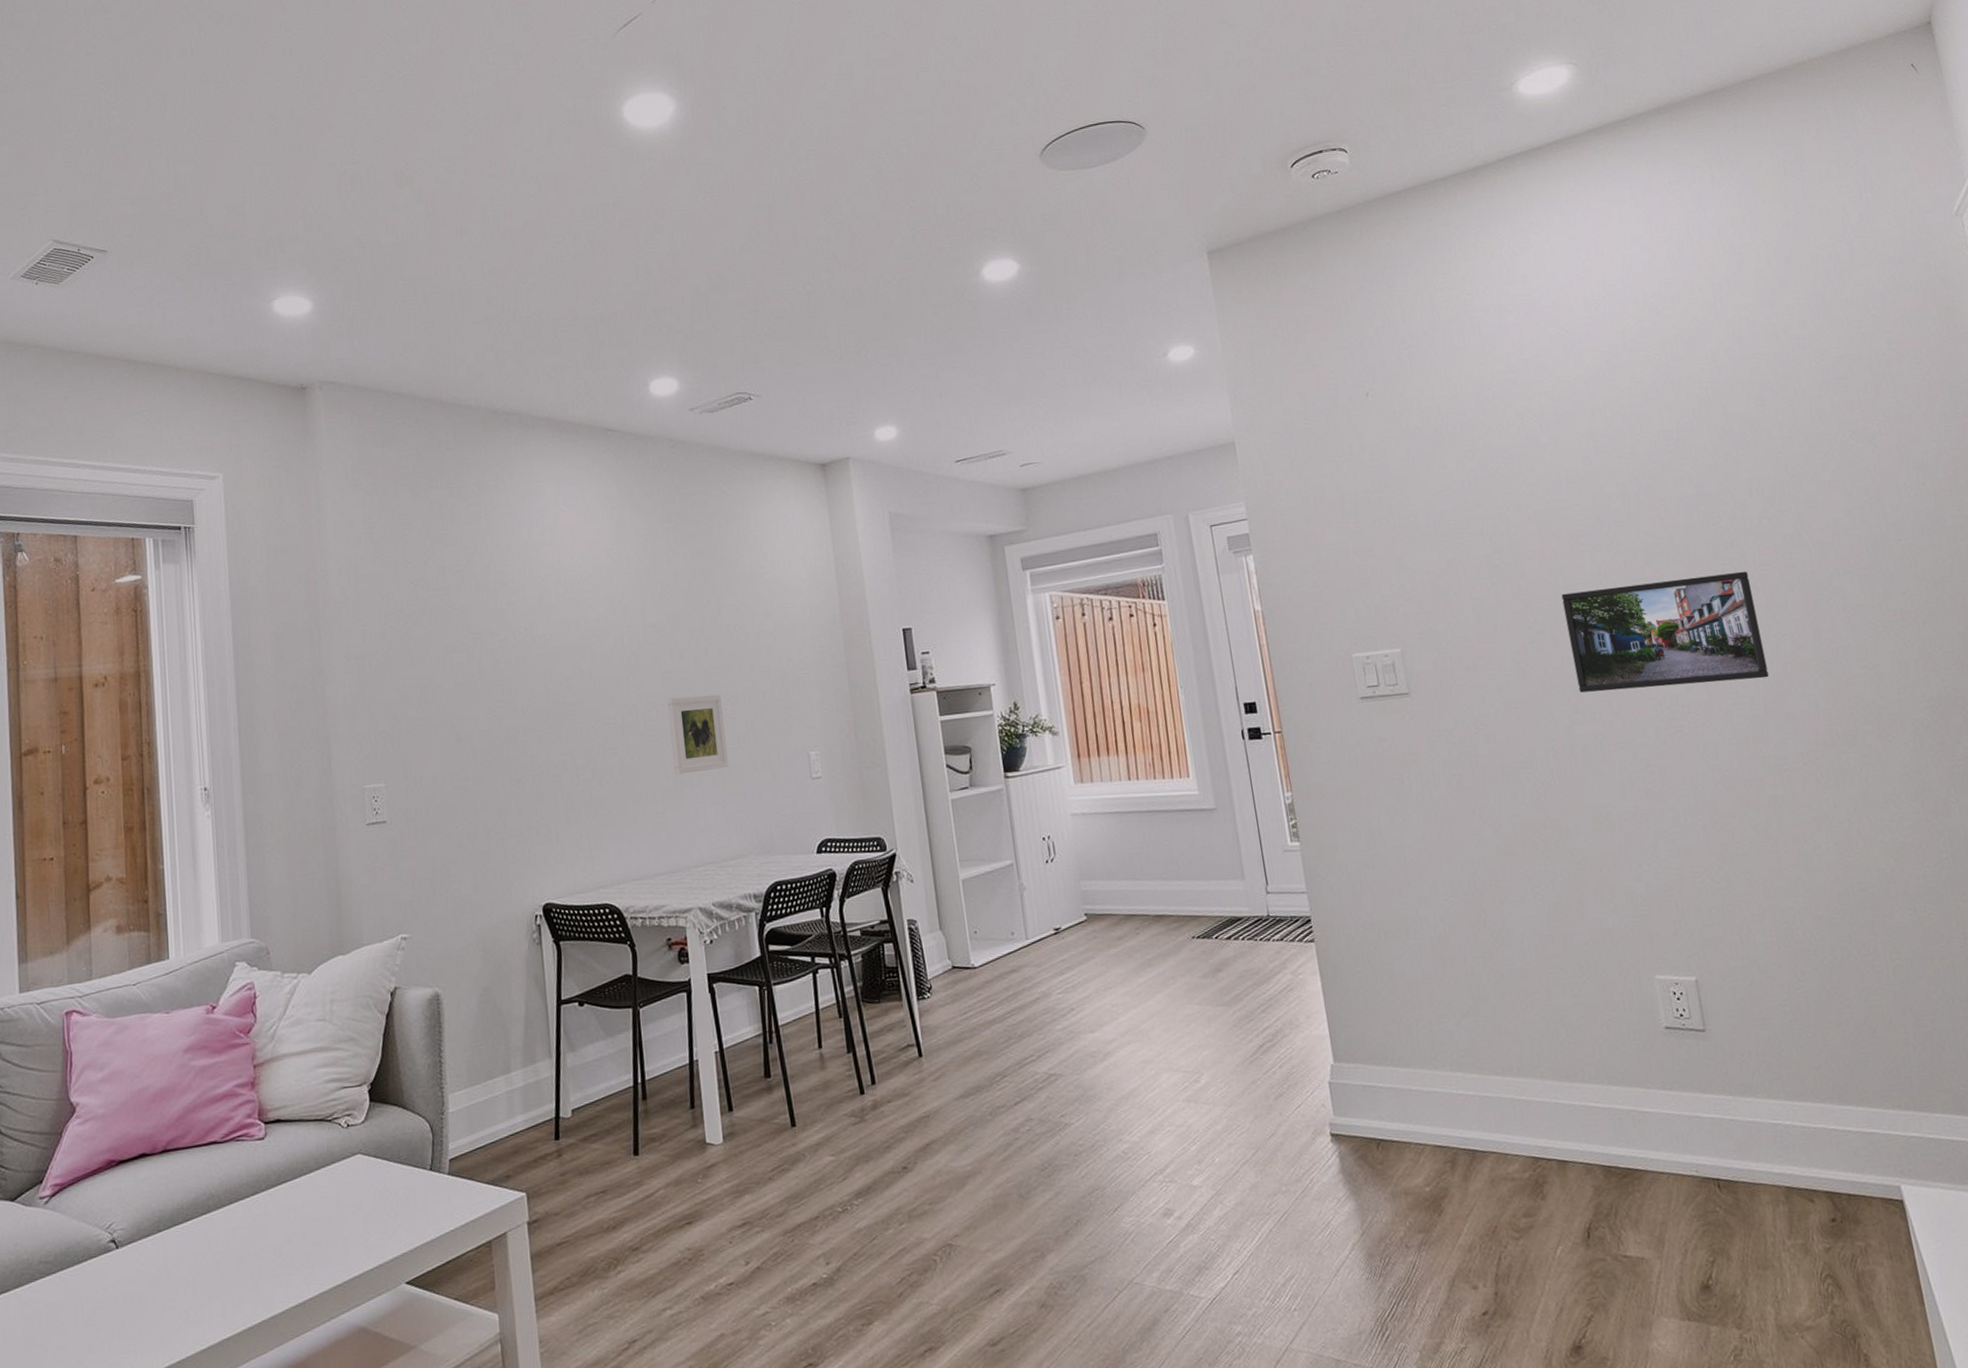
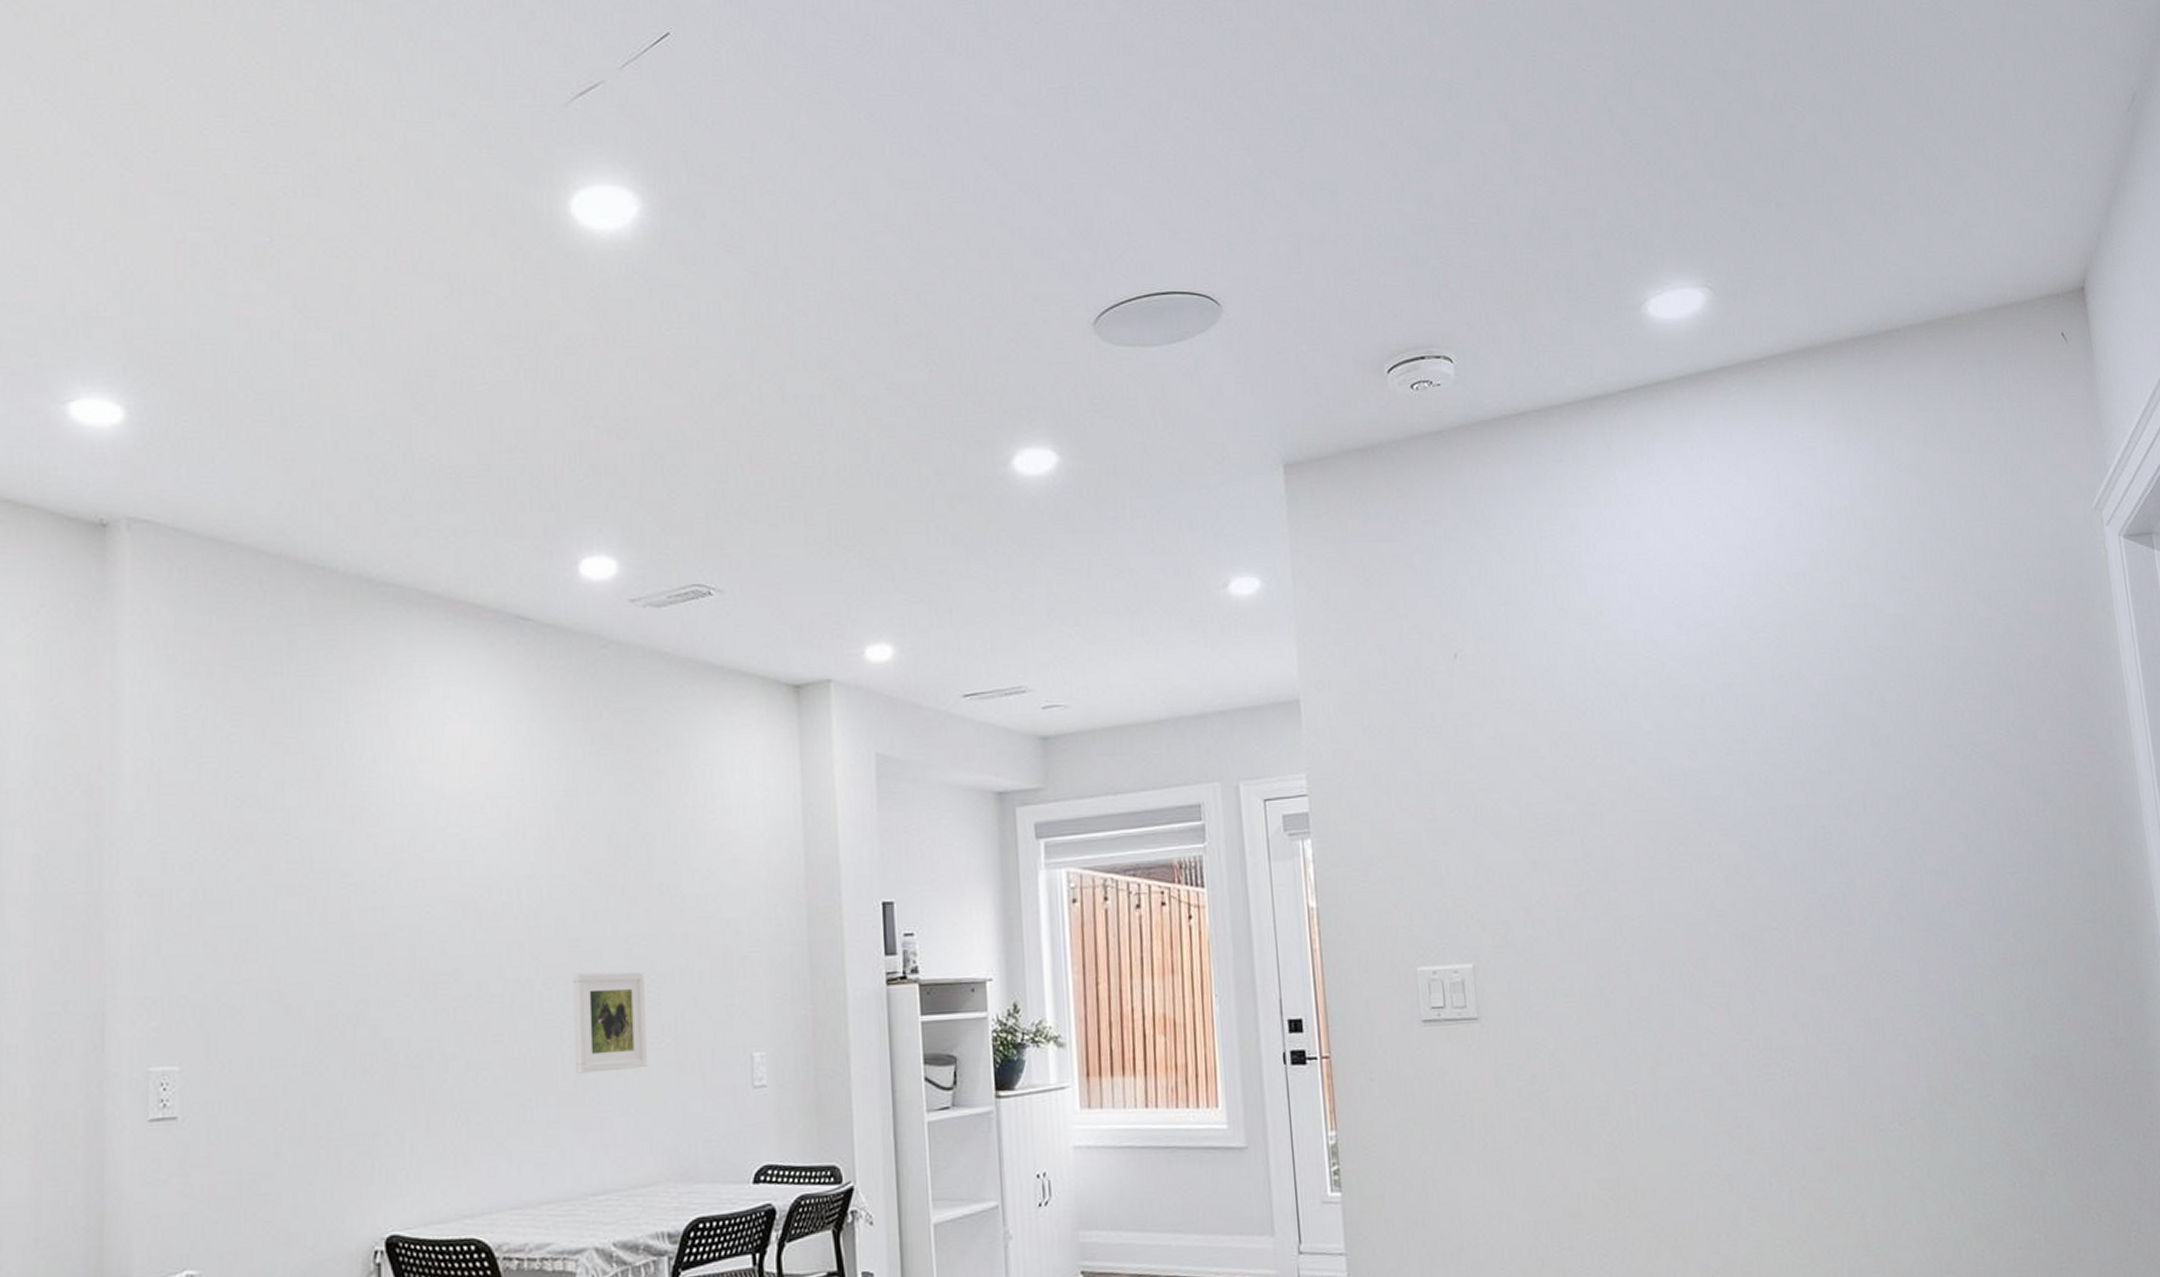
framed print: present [1561,571,1769,693] -> none [1655,897,1870,1029]

